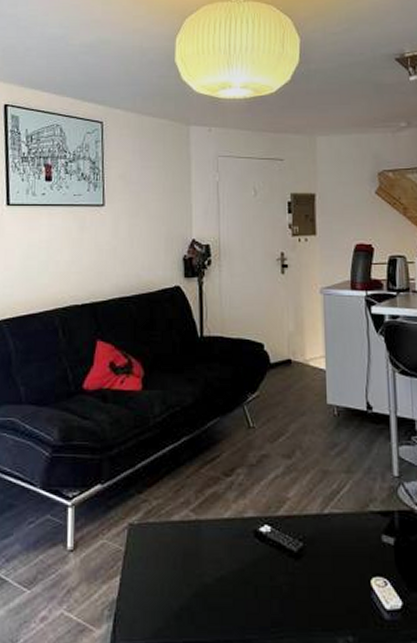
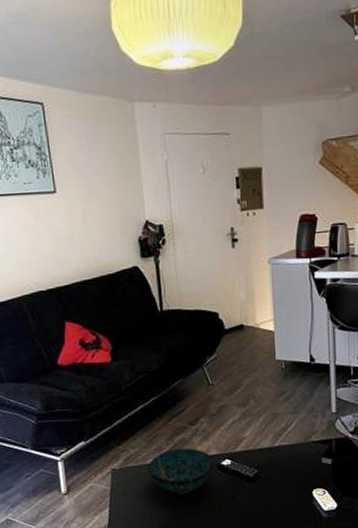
decorative bowl: none [171,504,251,566] -> present [147,448,214,494]

